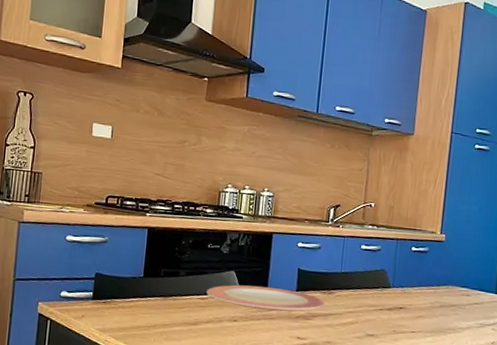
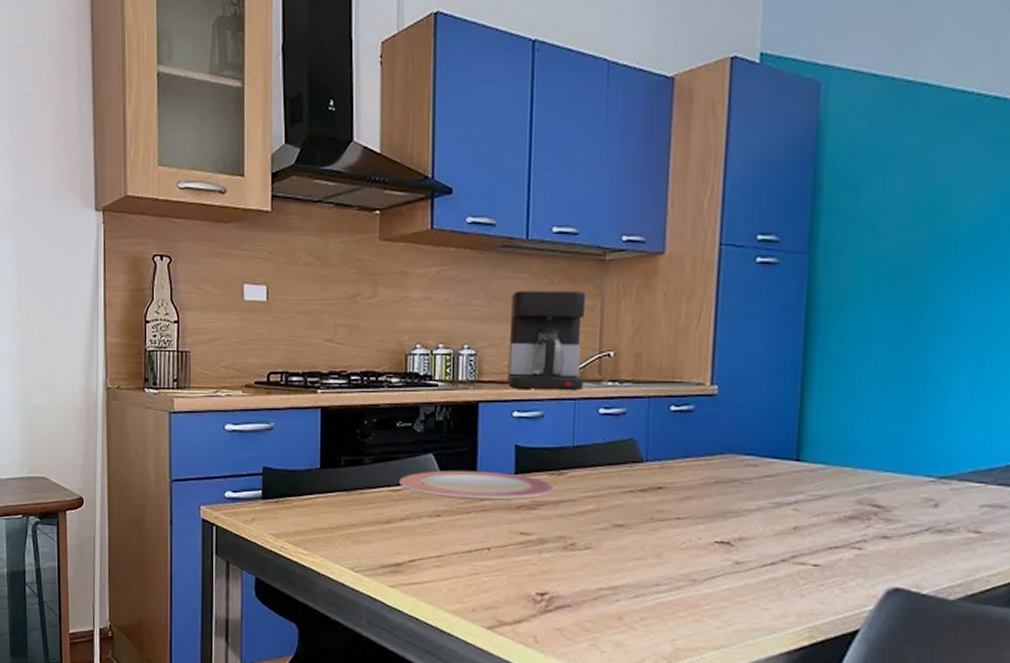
coffee maker: none [295,151,357,231] -> present [507,290,586,391]

